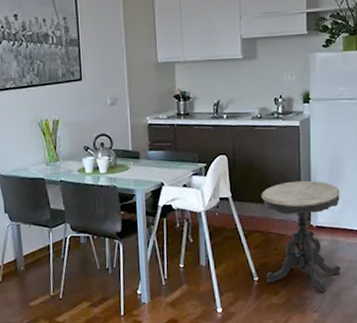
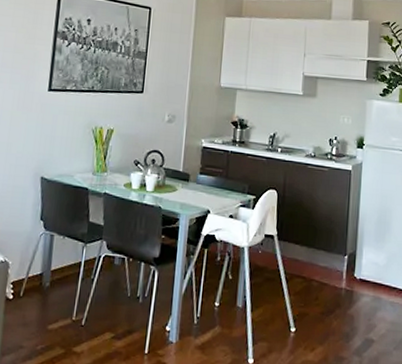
side table: present [261,180,341,292] -> none [303,227,386,354]

